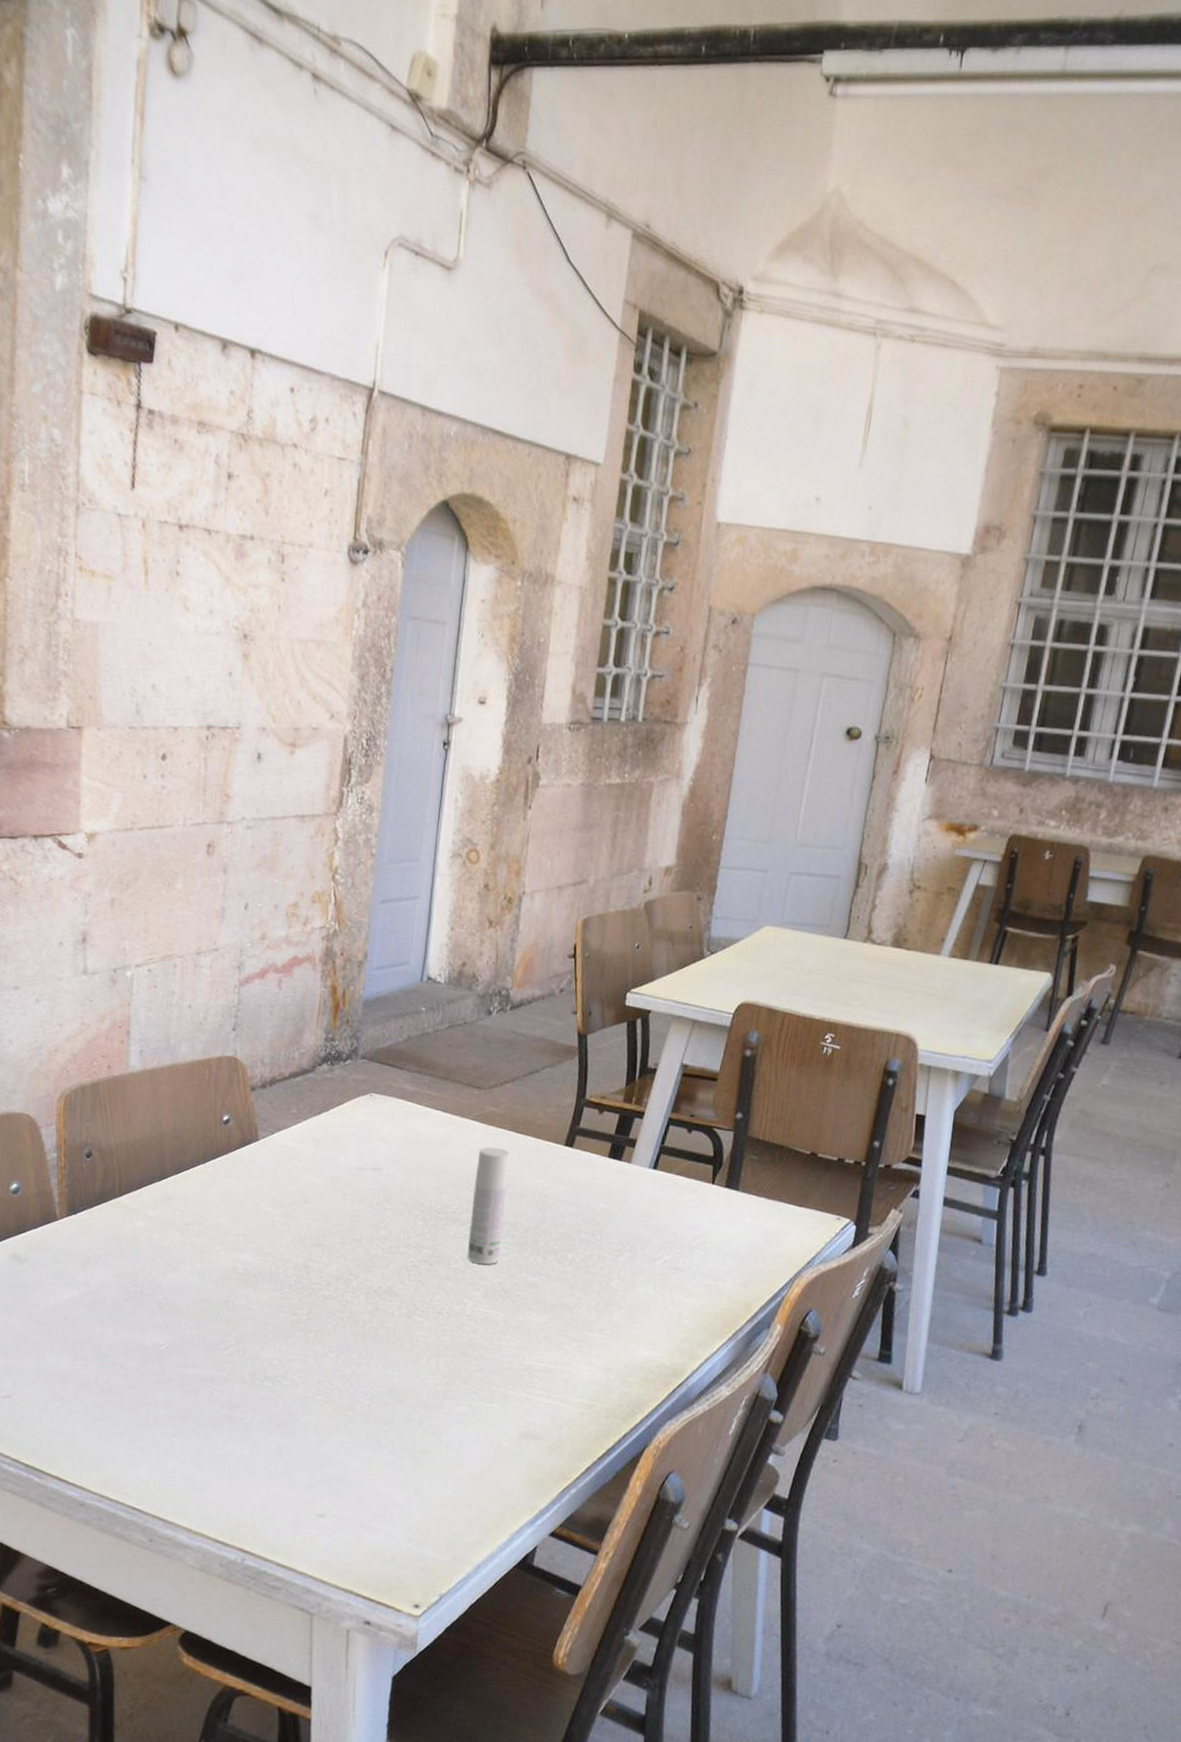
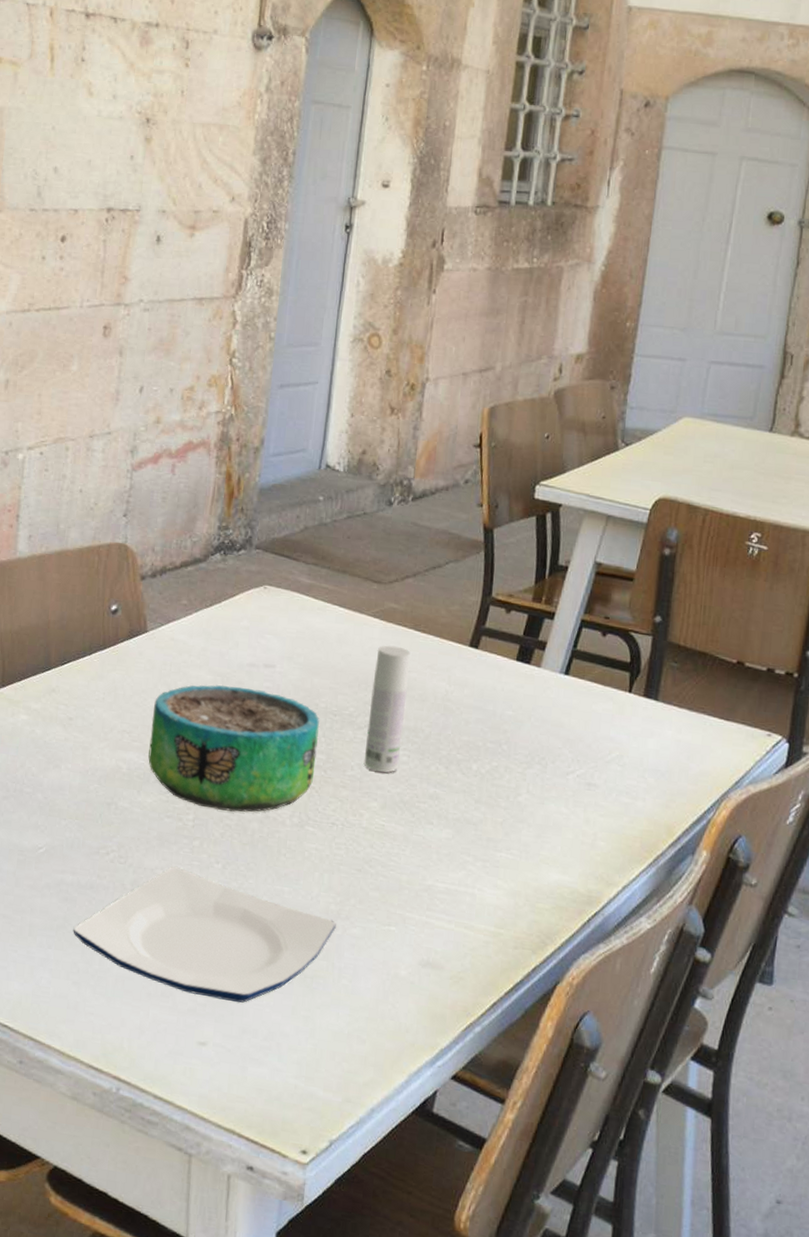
plate: none [196,1357,443,1478] -> present [73,866,336,1003]
decorative bowl: none [263,1188,425,1305] -> present [148,684,320,812]

